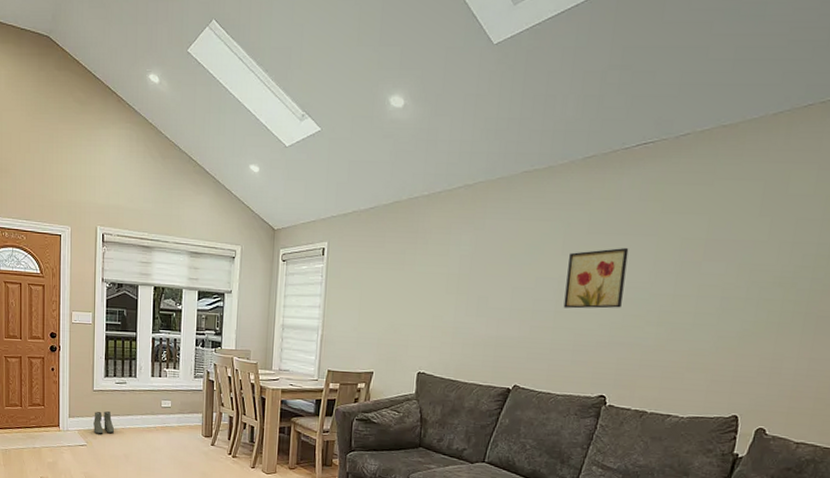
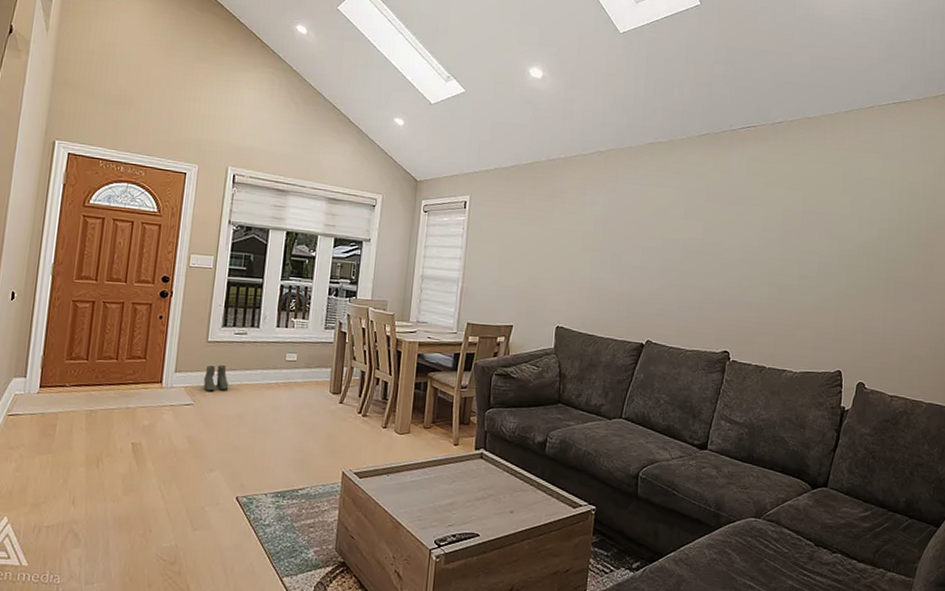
wall art: present [563,248,629,309] -> none [688,215,741,270]

